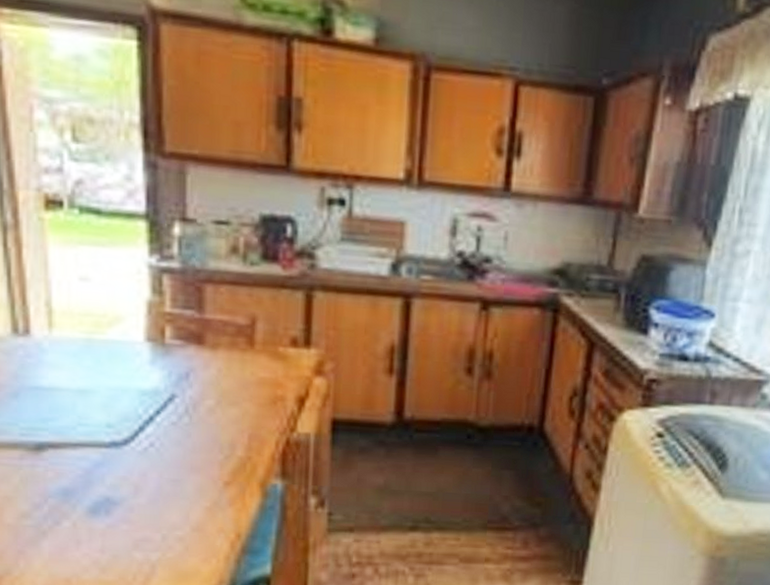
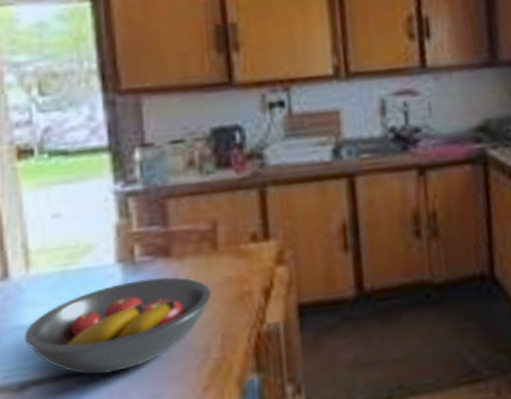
fruit bowl: none [43,363,243,451] -> present [24,276,212,375]

